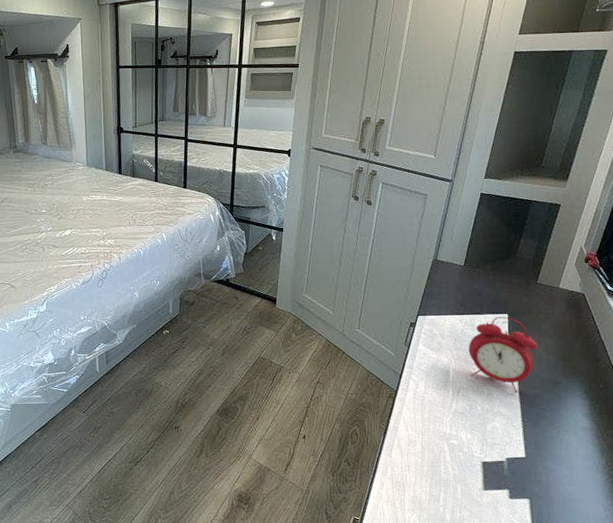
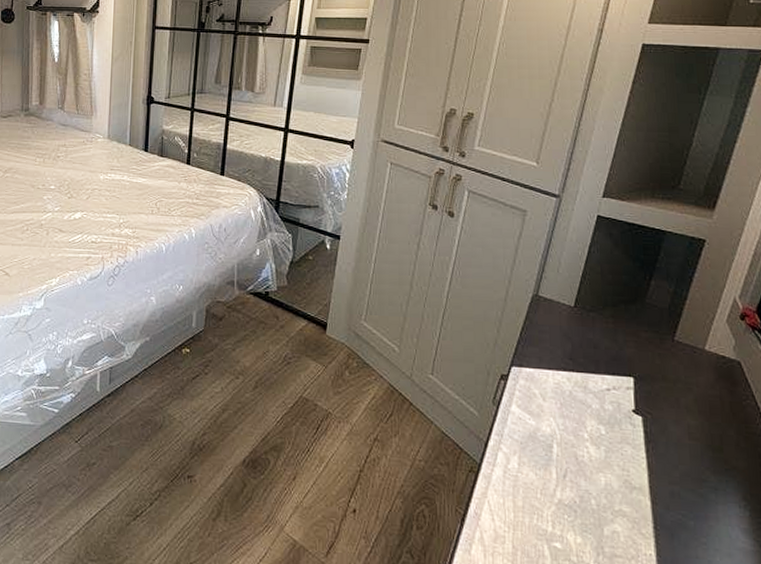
alarm clock: present [468,316,538,393] -> none [579,379,676,487]

